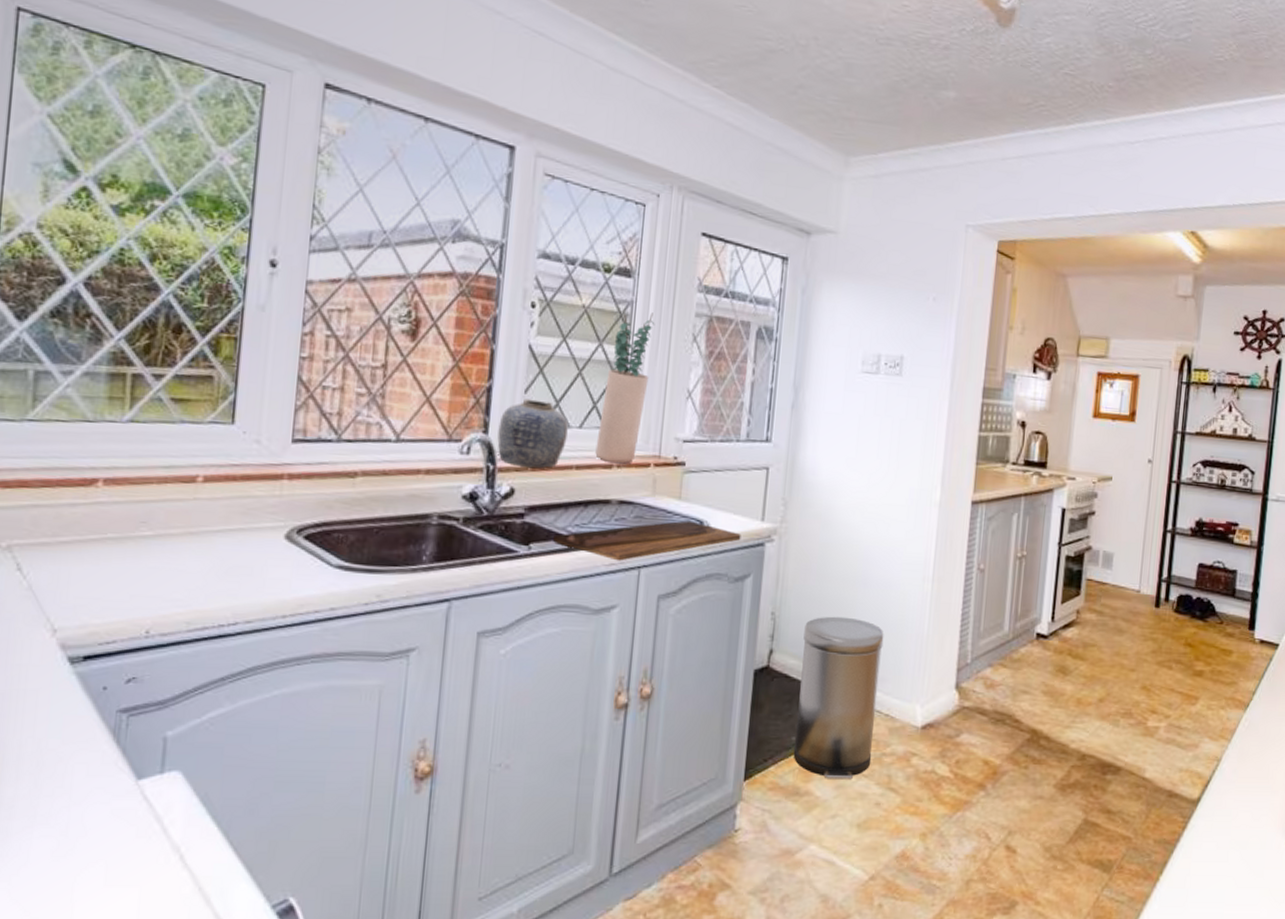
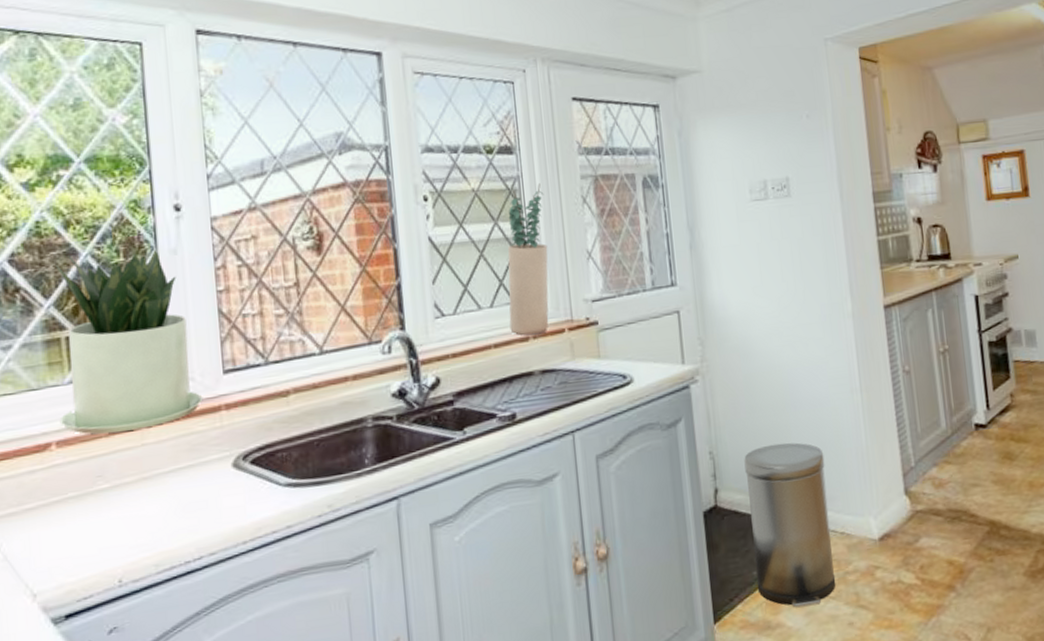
planter: none [111,290,267,483] -> present [56,250,203,434]
decorative jar: present [497,399,568,468] -> none [413,288,481,356]
cutting board: present [553,520,741,561] -> none [485,377,666,430]

